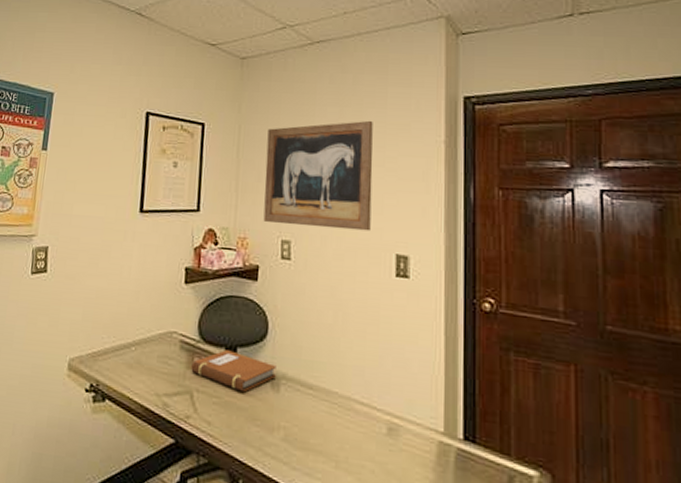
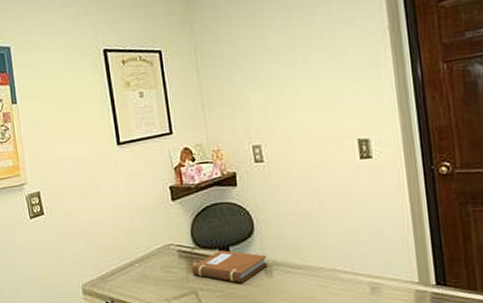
wall art: present [263,120,373,231] -> none [222,19,332,132]

